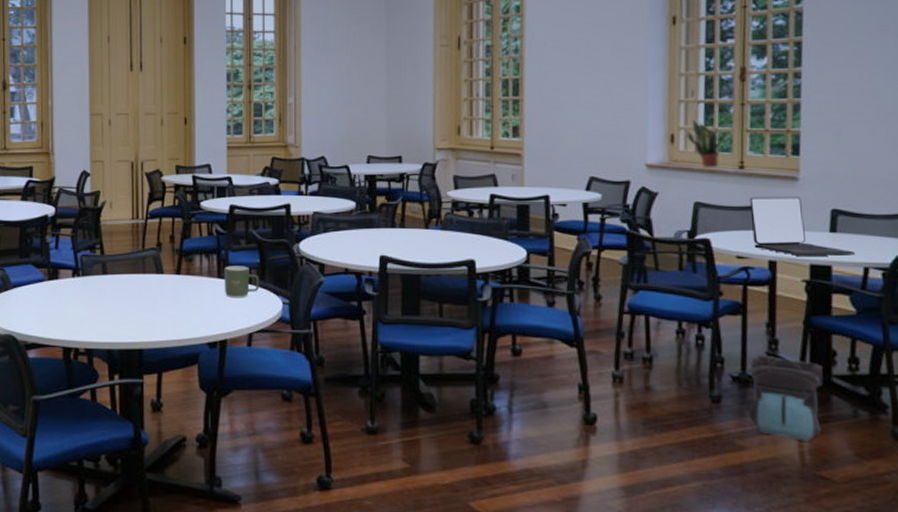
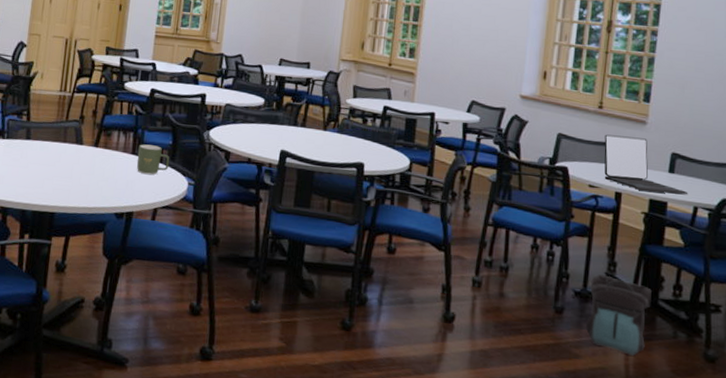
potted plant: present [686,119,727,168] -> none [557,60,591,105]

